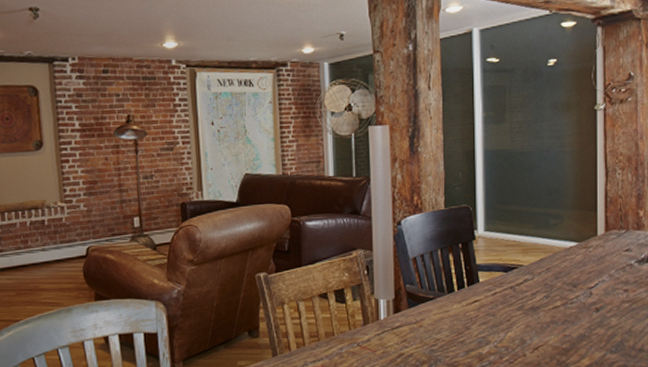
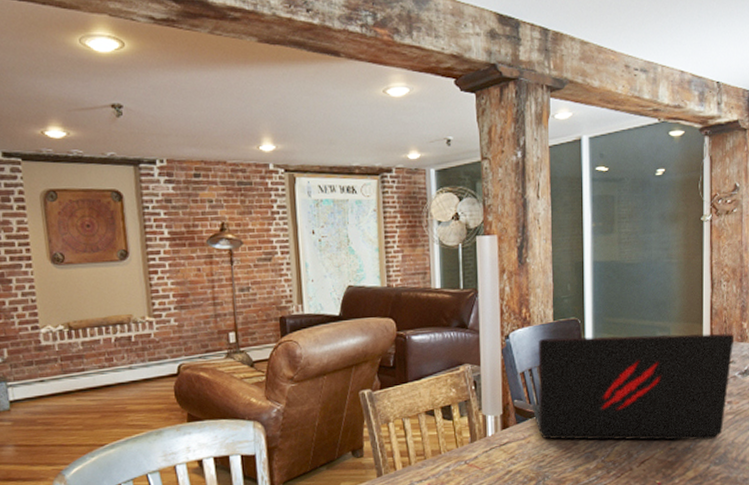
laptop: none [423,221,631,328] -> present [532,333,735,441]

